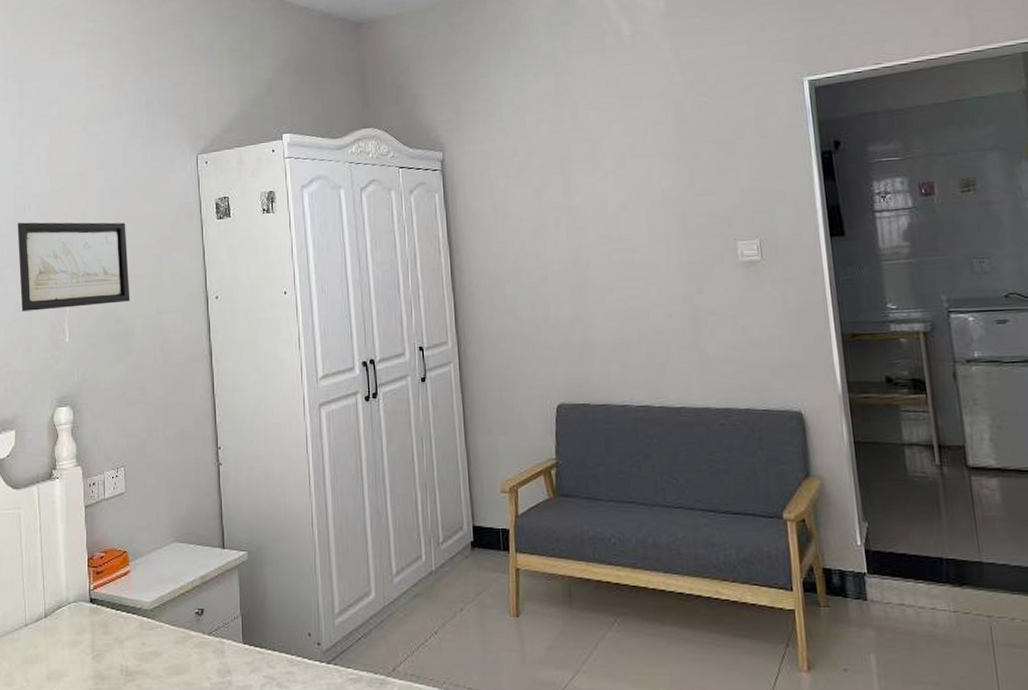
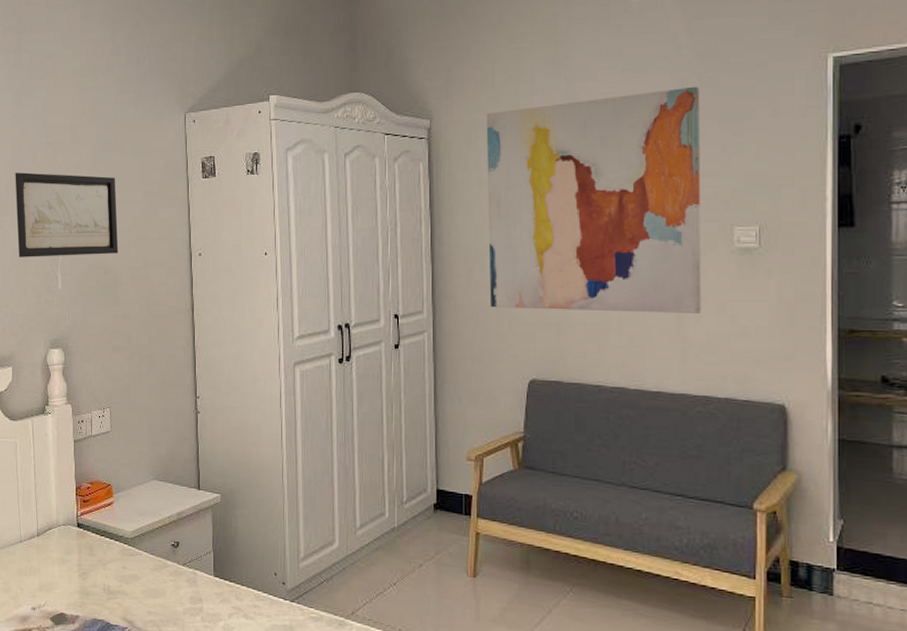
wall art: none [496,111,715,334] -> present [486,86,701,313]

